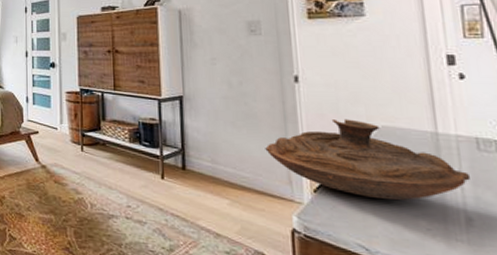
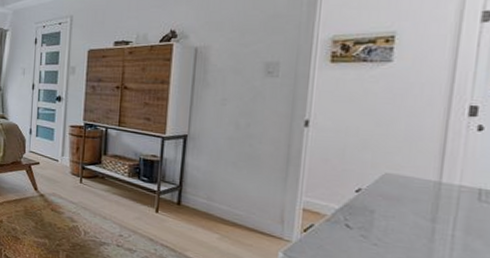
decorative bowl: present [265,119,471,200] -> none [263,164,465,244]

